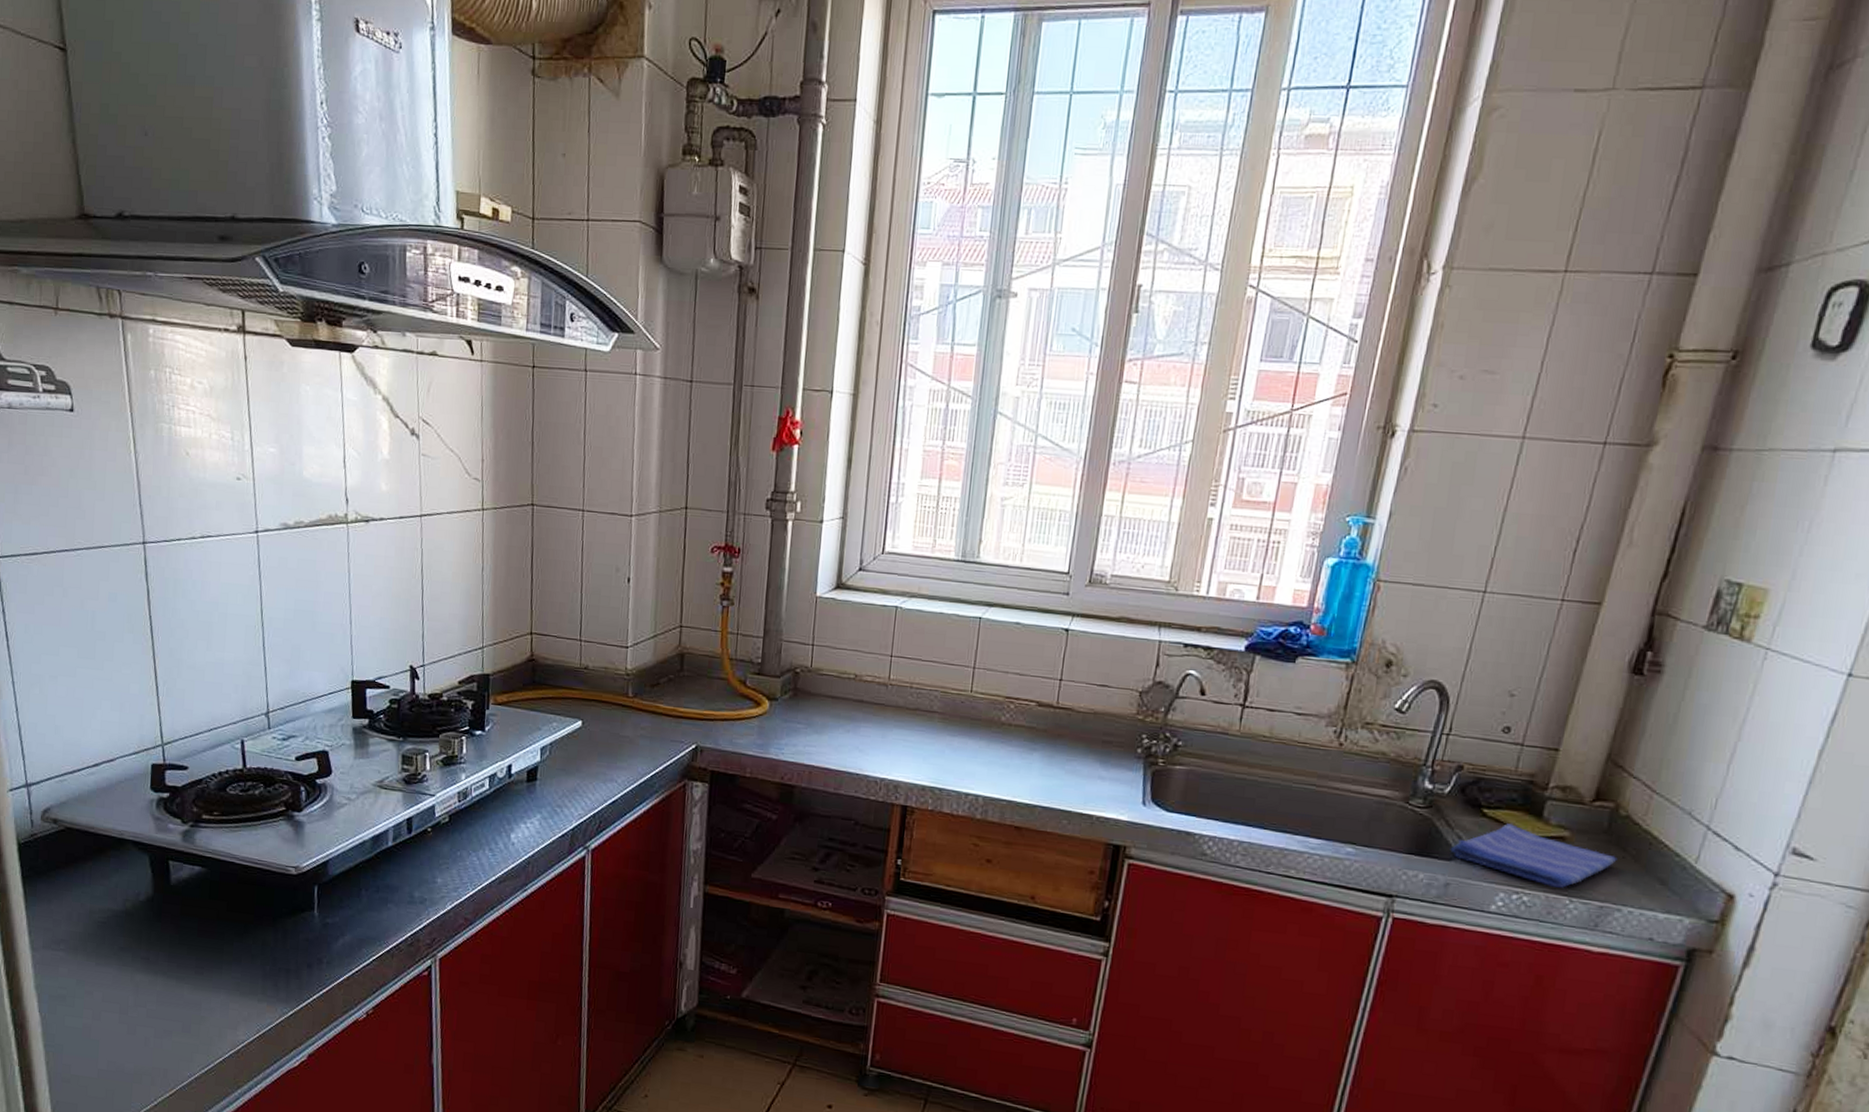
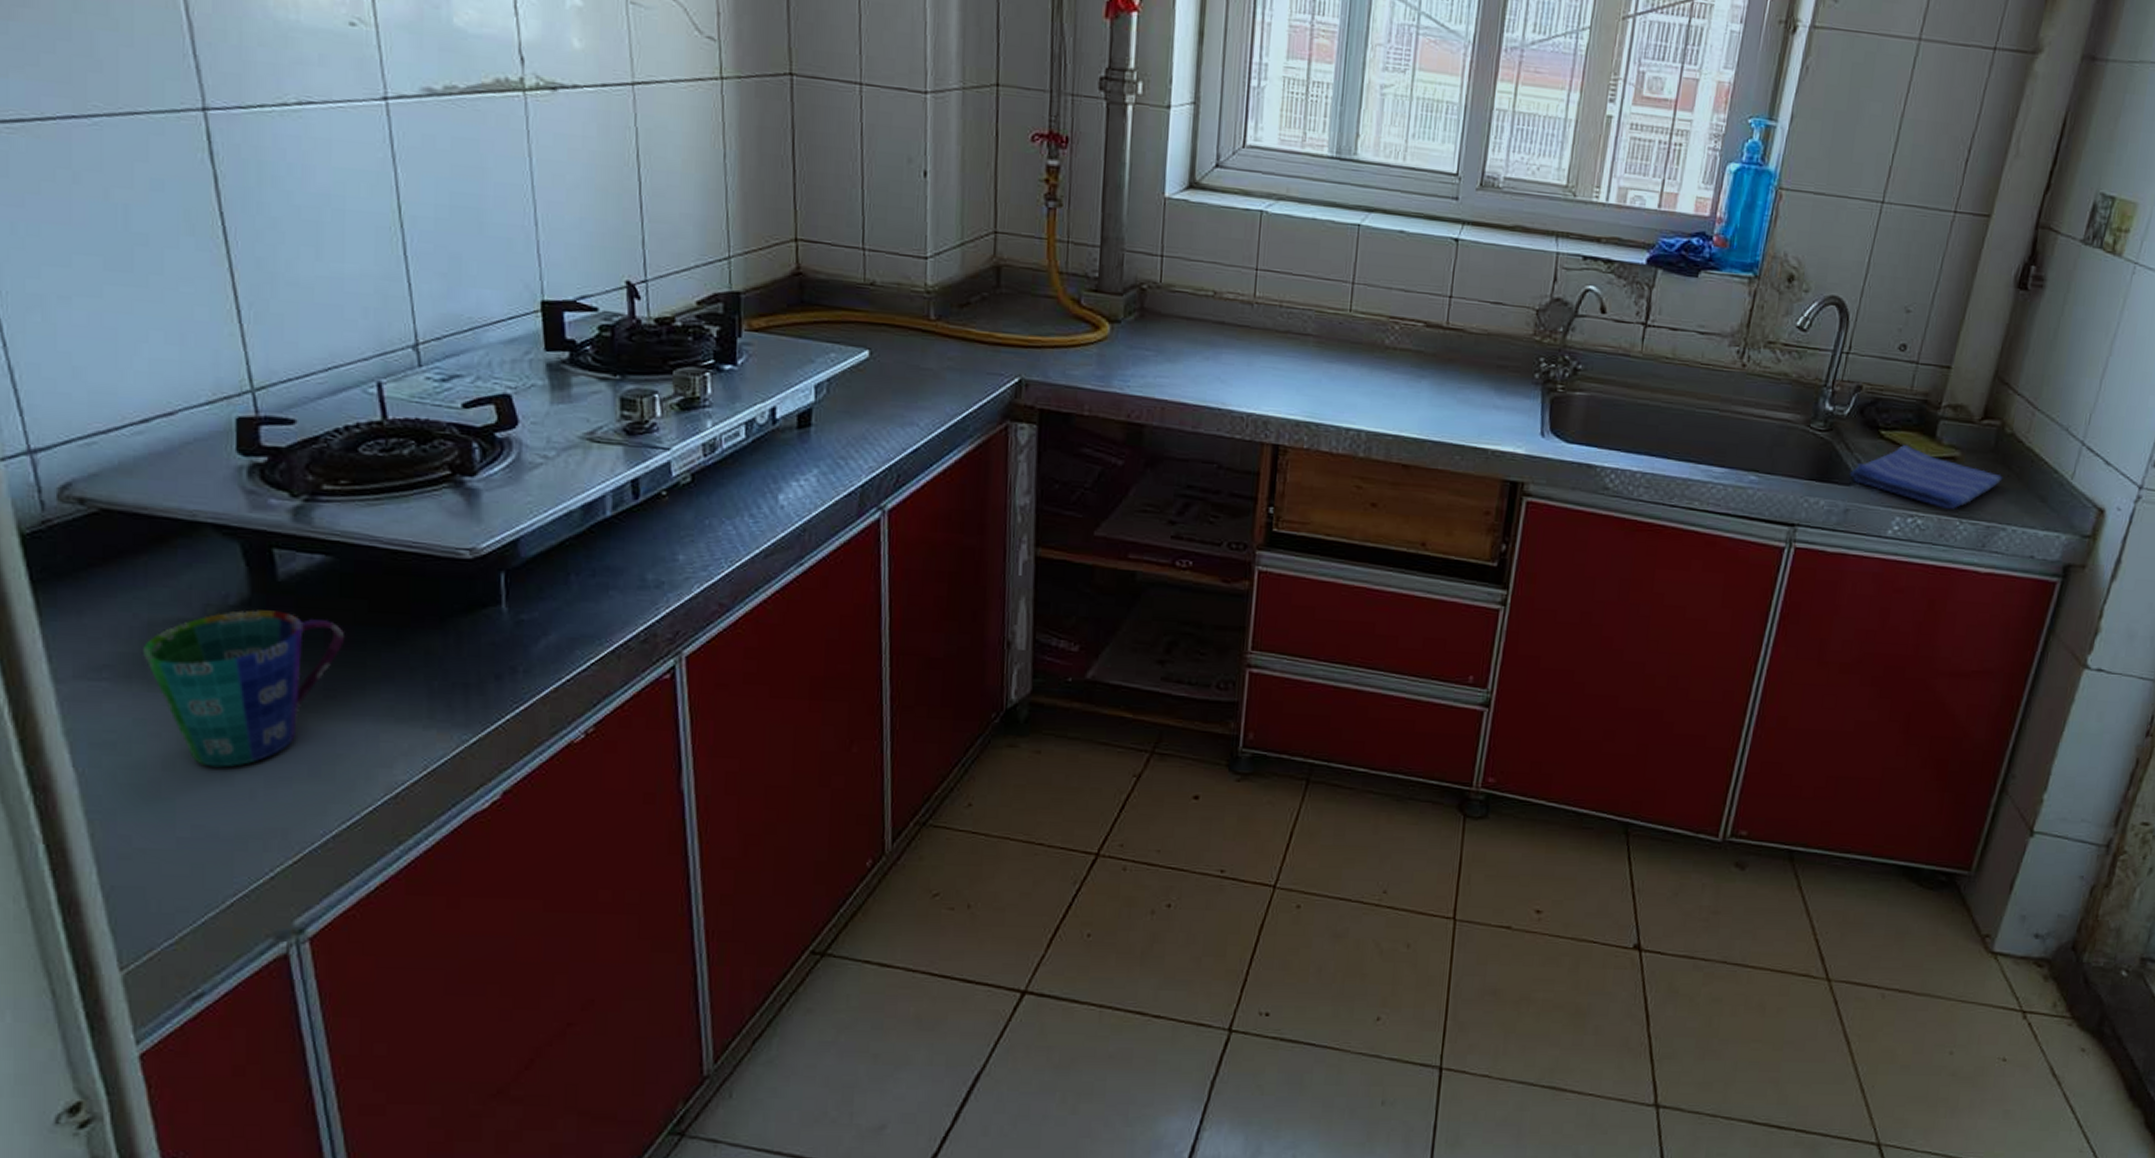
cup: none [85,905,211,1021] -> present [142,609,346,768]

